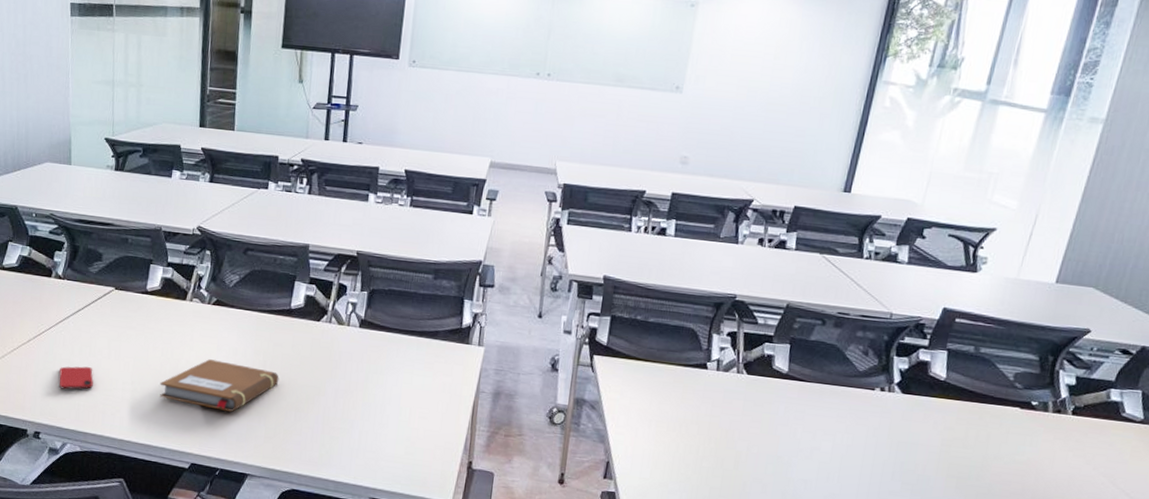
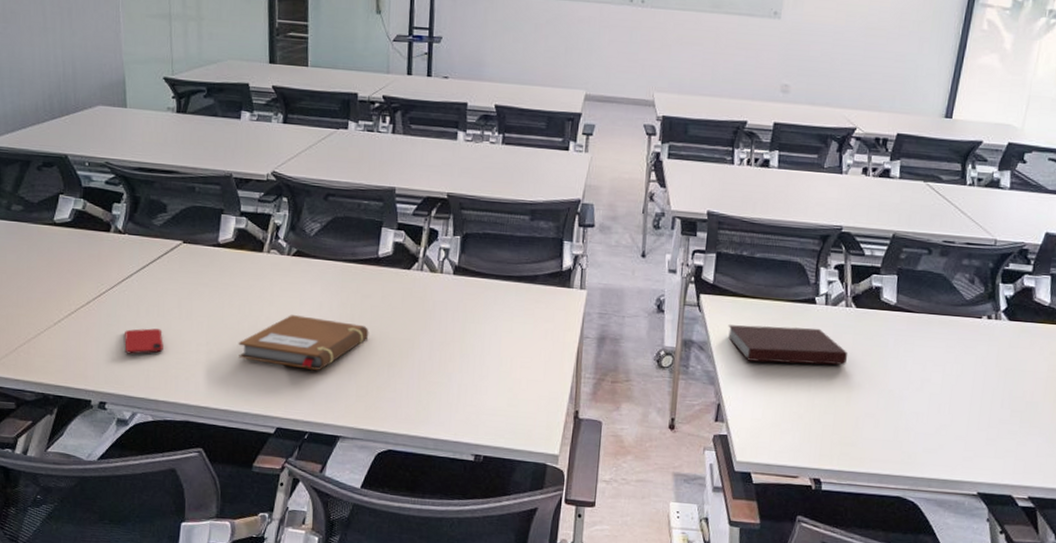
notebook: none [619,386,738,430] -> present [728,325,848,365]

